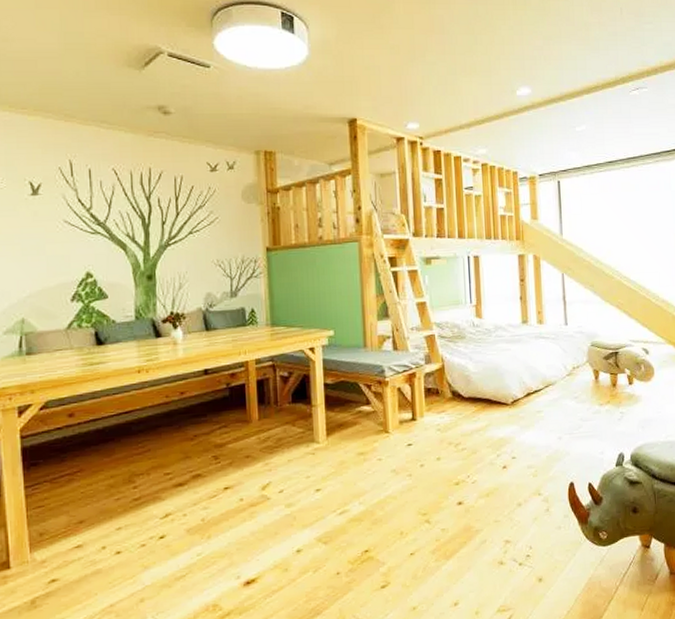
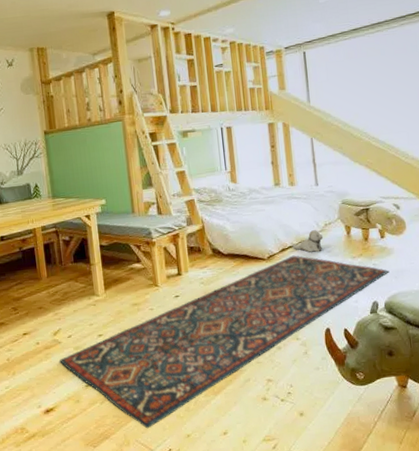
rug: none [267,400,637,602] -> present [60,255,390,429]
plush toy: none [538,373,571,398] -> present [292,230,324,252]

